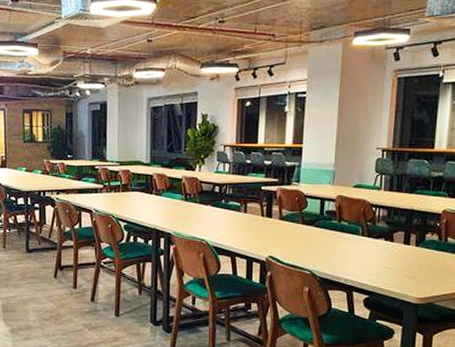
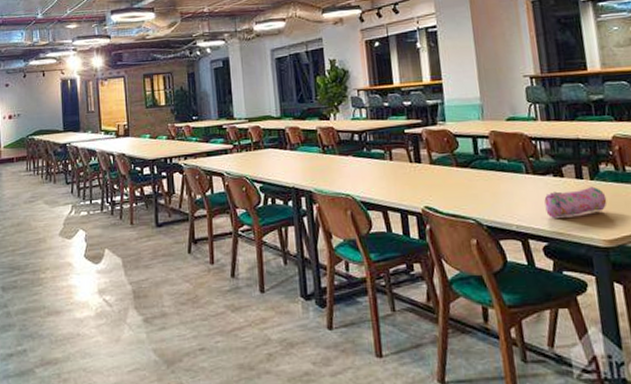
pencil case: none [372,252,426,276] -> present [544,186,607,218]

